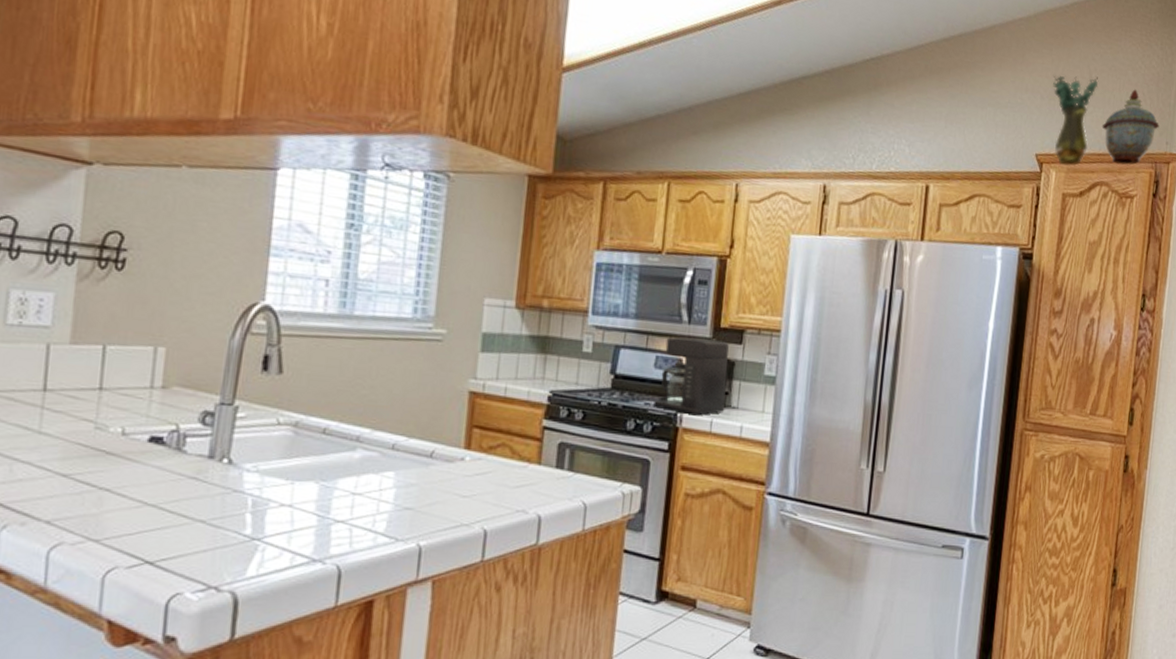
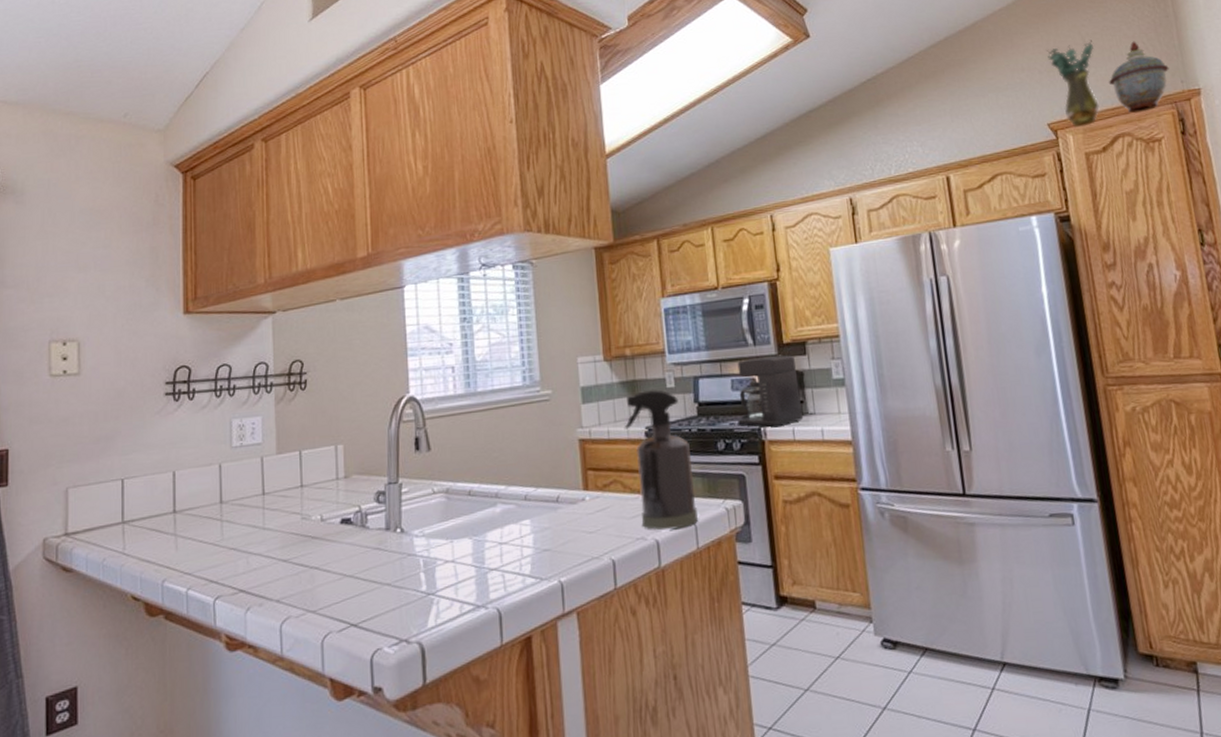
spray bottle: none [524,350,596,507] -> present [624,389,698,531]

